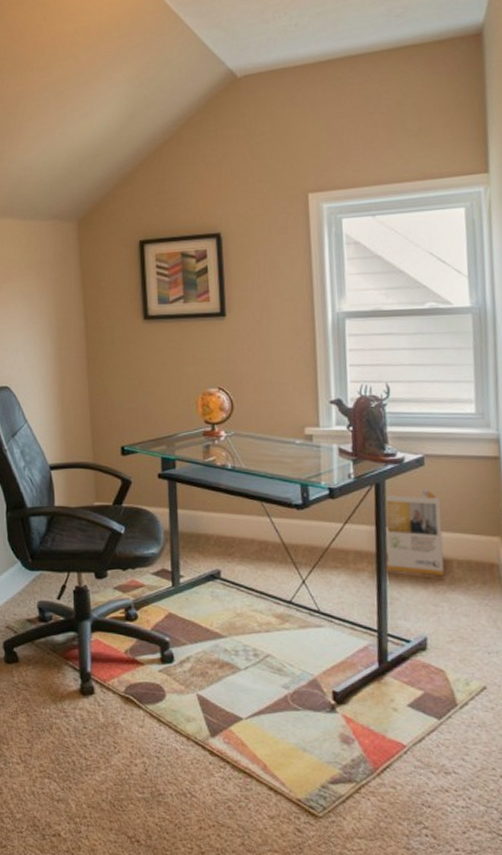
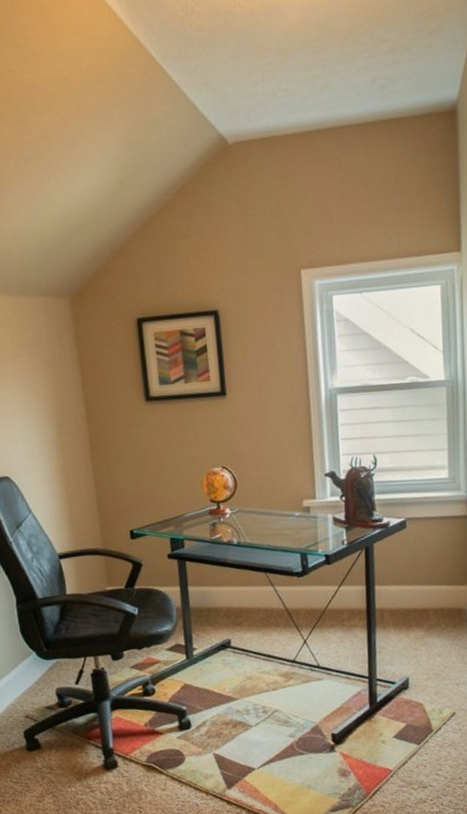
cardboard box: present [385,488,444,575] -> none [373,548,423,624]

